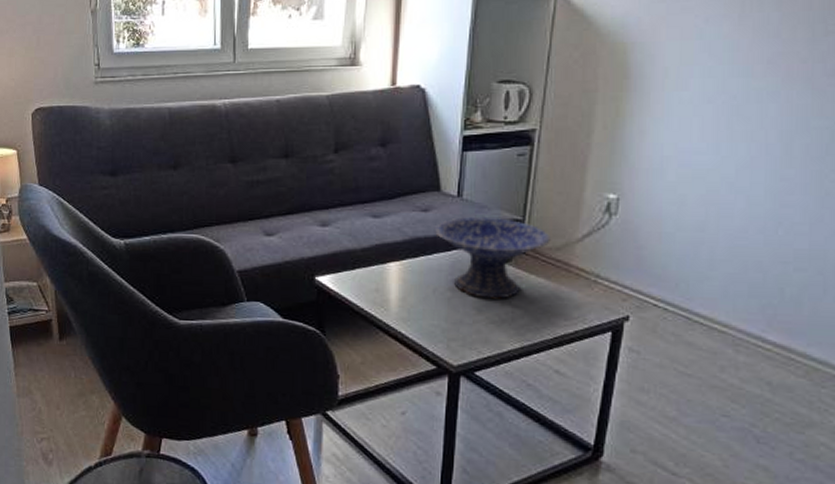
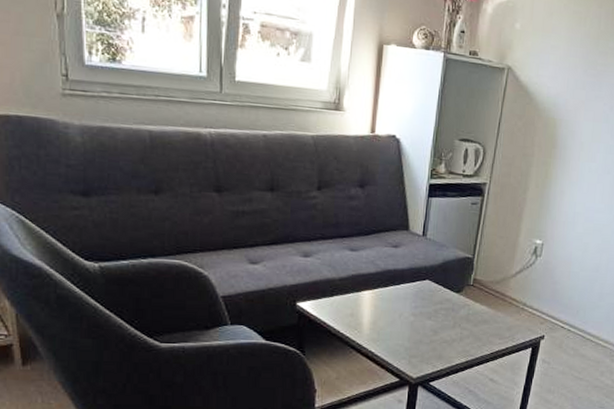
decorative bowl: present [435,216,551,299] -> none [403,253,493,323]

